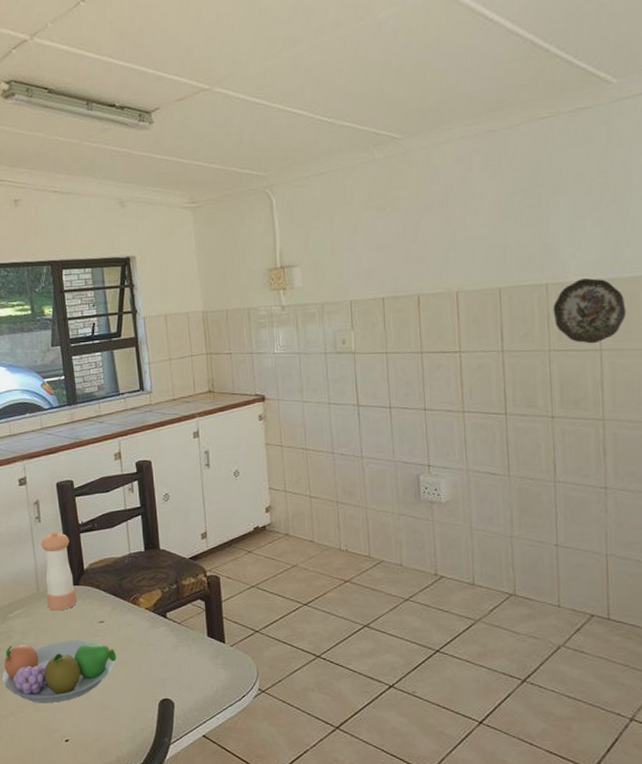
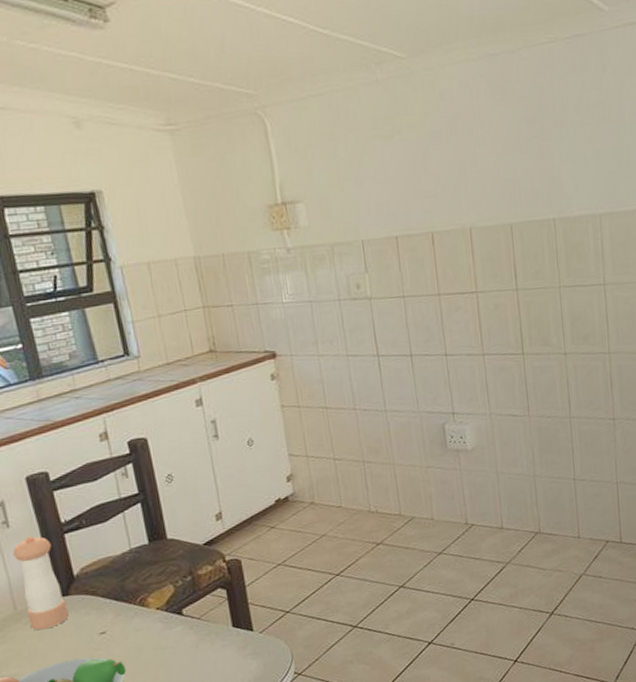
decorative plate: present [552,278,627,344] -> none [560,212,625,279]

